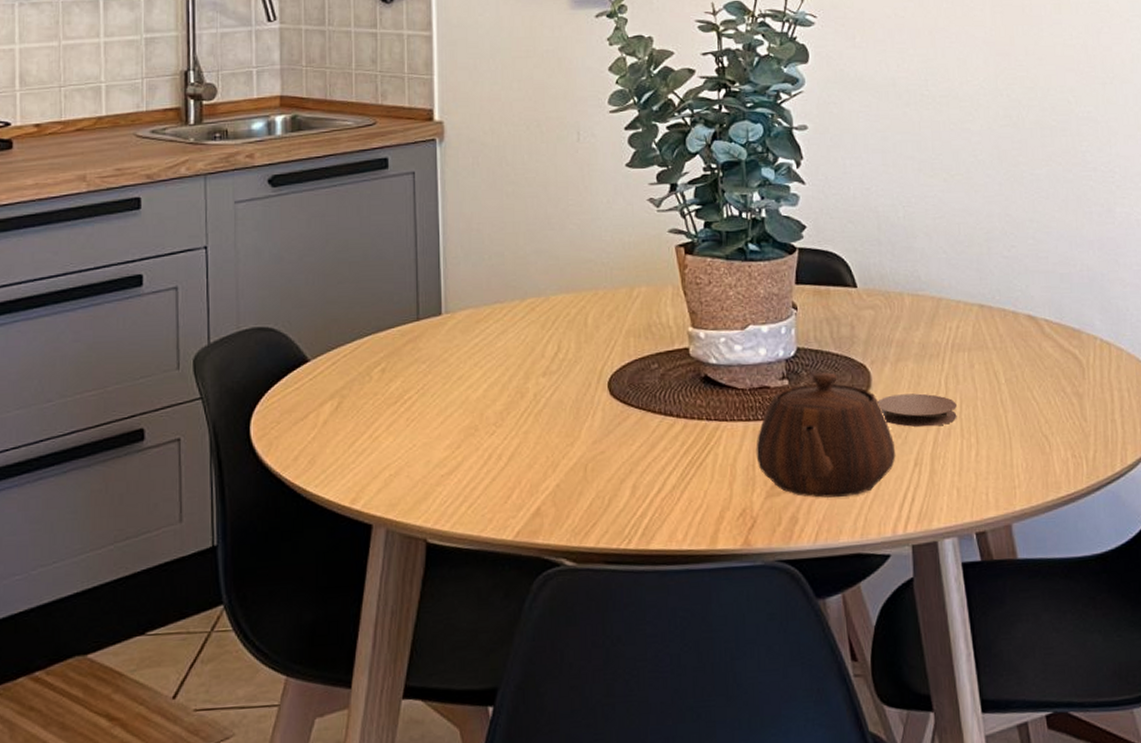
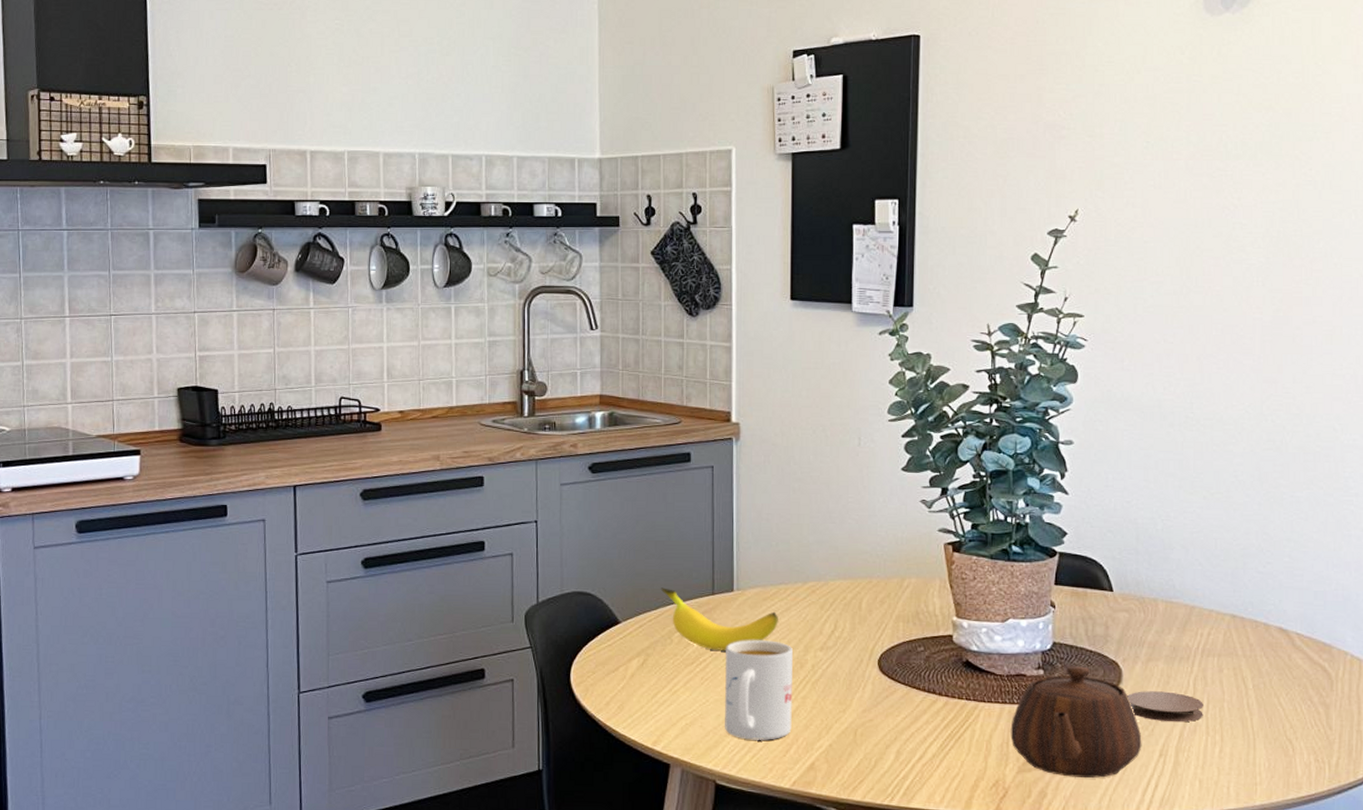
banana: none [356,316,494,385] -> present [660,587,778,650]
mug: none [434,369,513,488] -> present [724,640,793,740]

